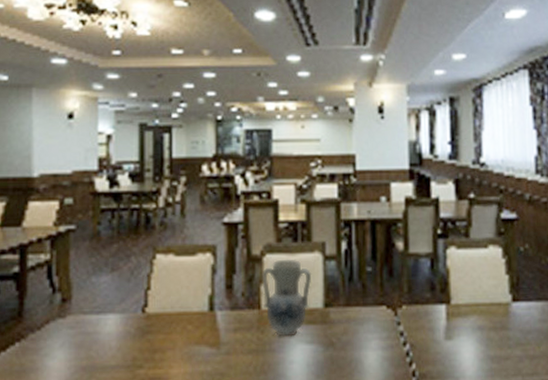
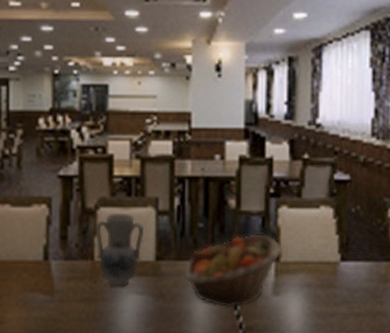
fruit basket: none [353,276,453,355] -> present [183,234,282,308]

